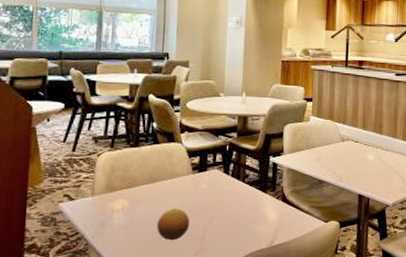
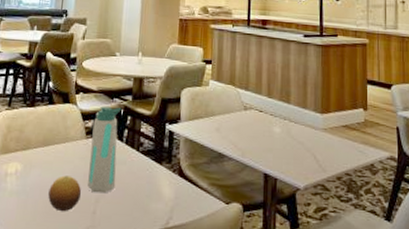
water bottle: none [196,143,227,222] -> present [88,106,122,194]

